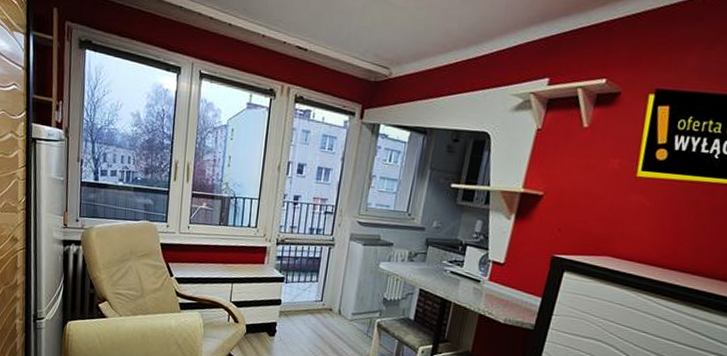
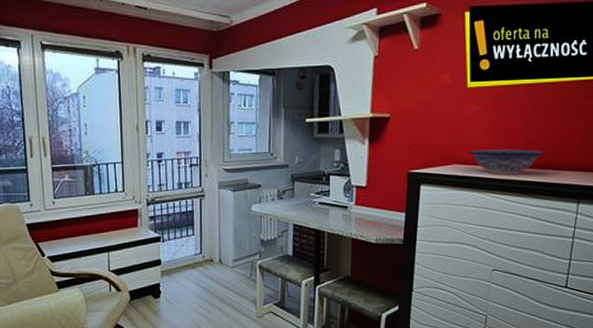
decorative bowl: none [623,244,716,279] -> present [467,149,546,176]

